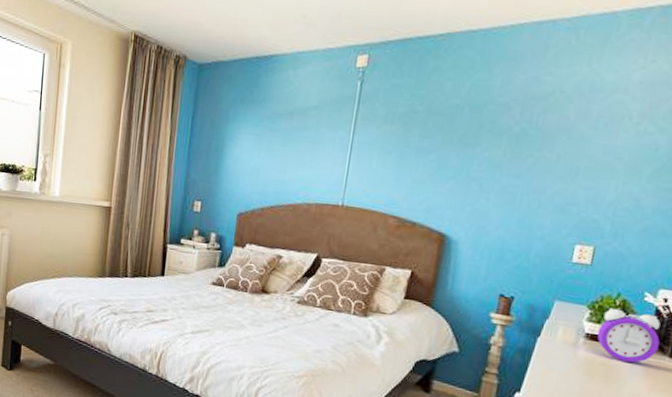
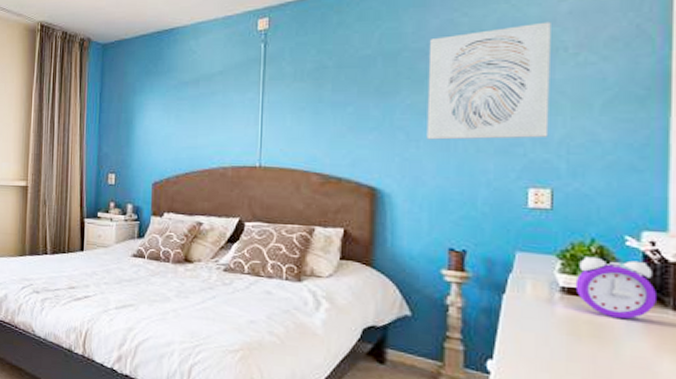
wall art: none [496,89,623,200] -> present [426,21,551,140]

